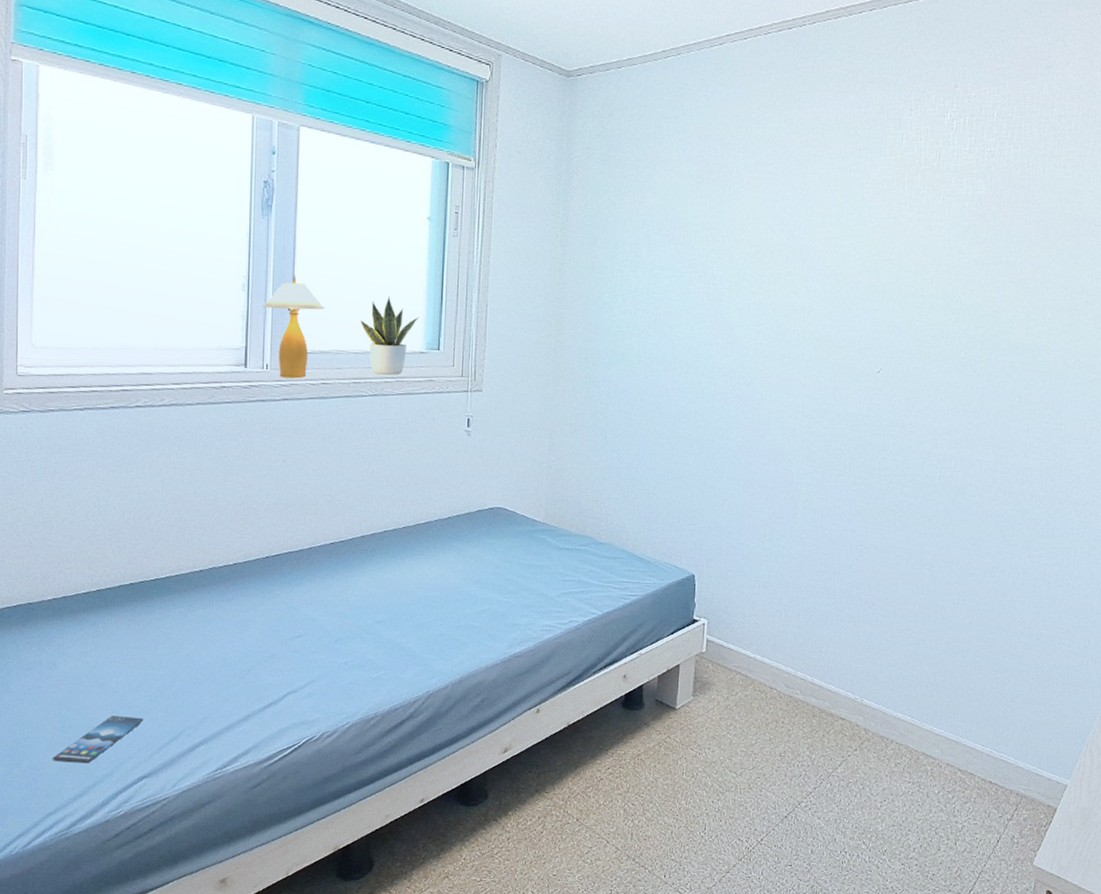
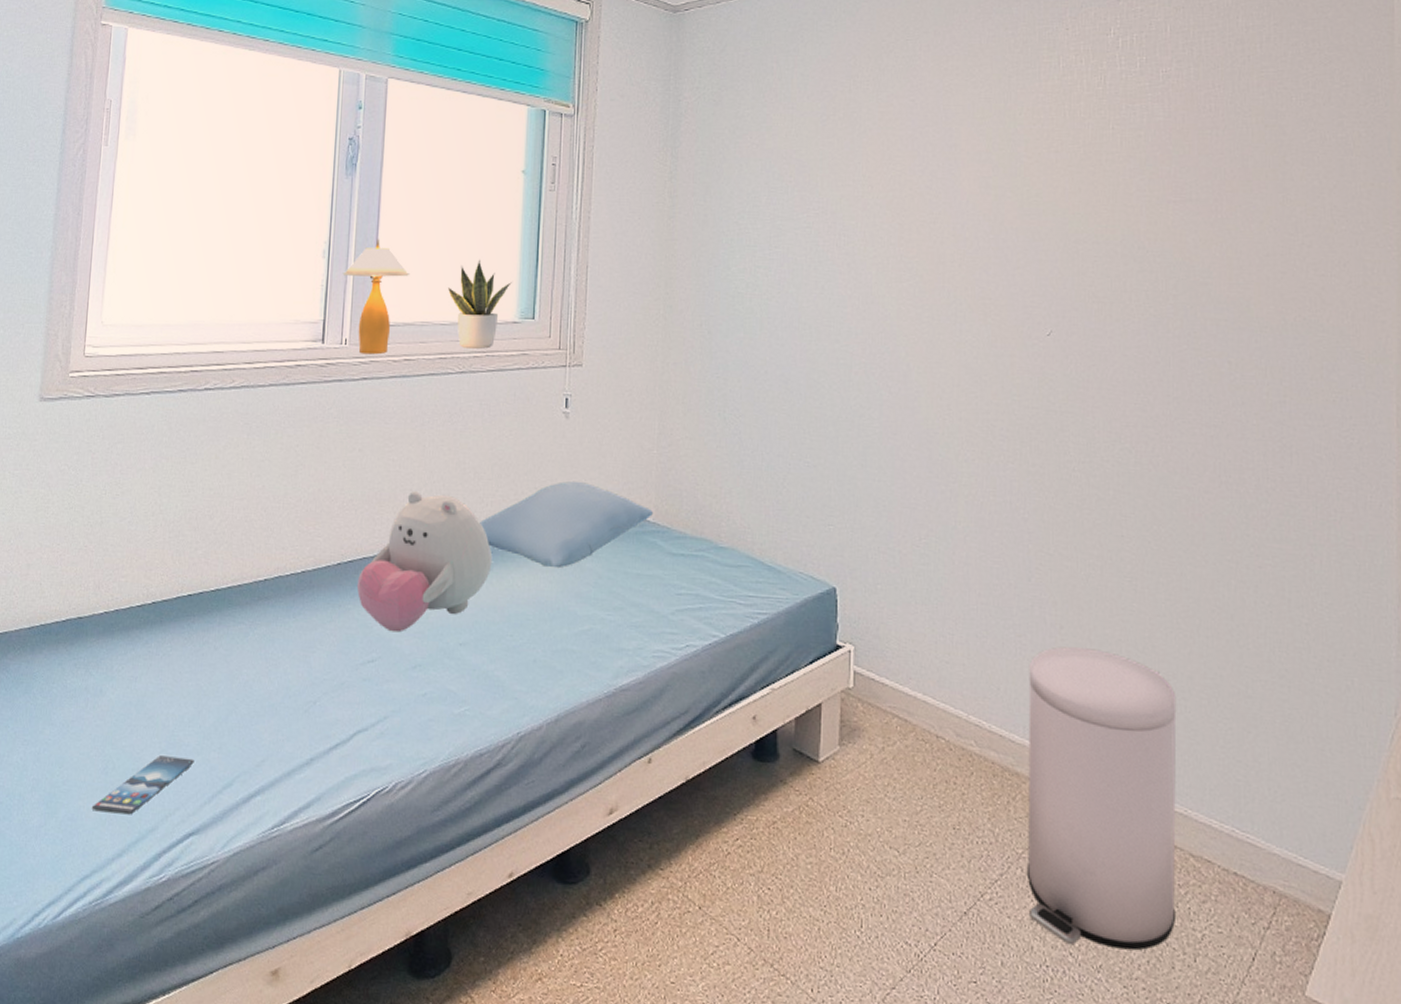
plush toy: none [283,496,404,613] -> present [356,491,493,633]
pillow: none [392,488,543,560] -> present [480,480,653,569]
pedal bin: none [834,618,958,839] -> present [1026,646,1177,951]

